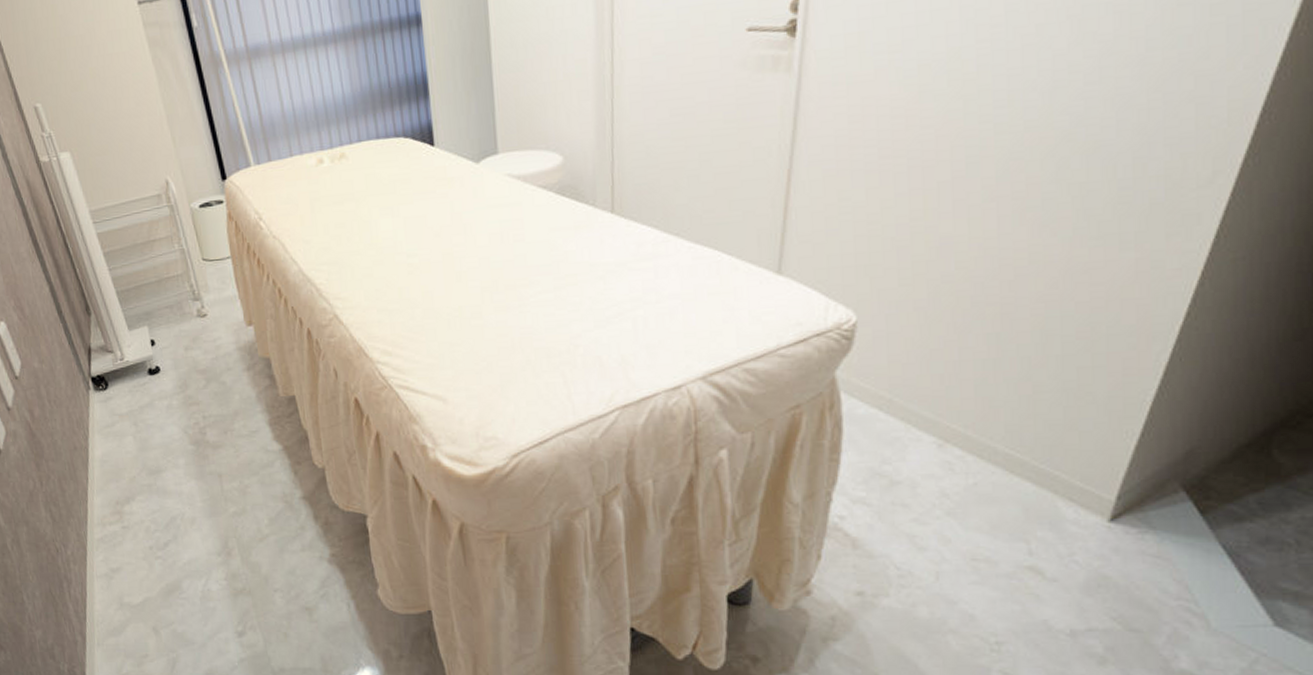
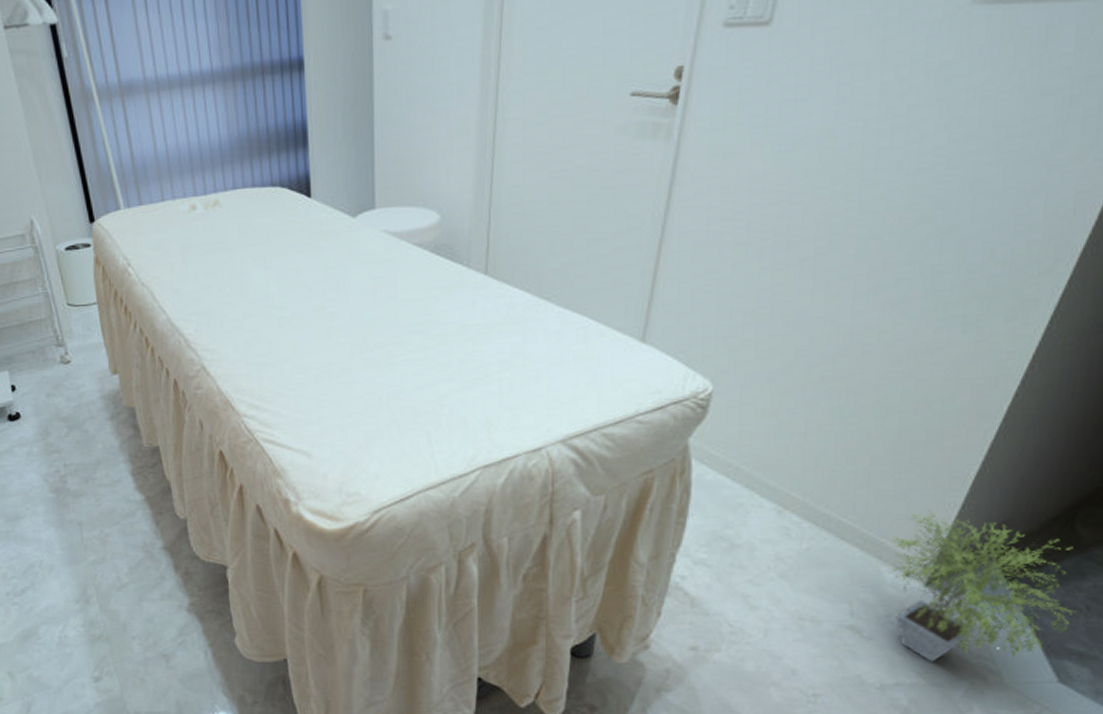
potted plant: none [1066,439,1286,605] -> present [891,510,1077,662]

